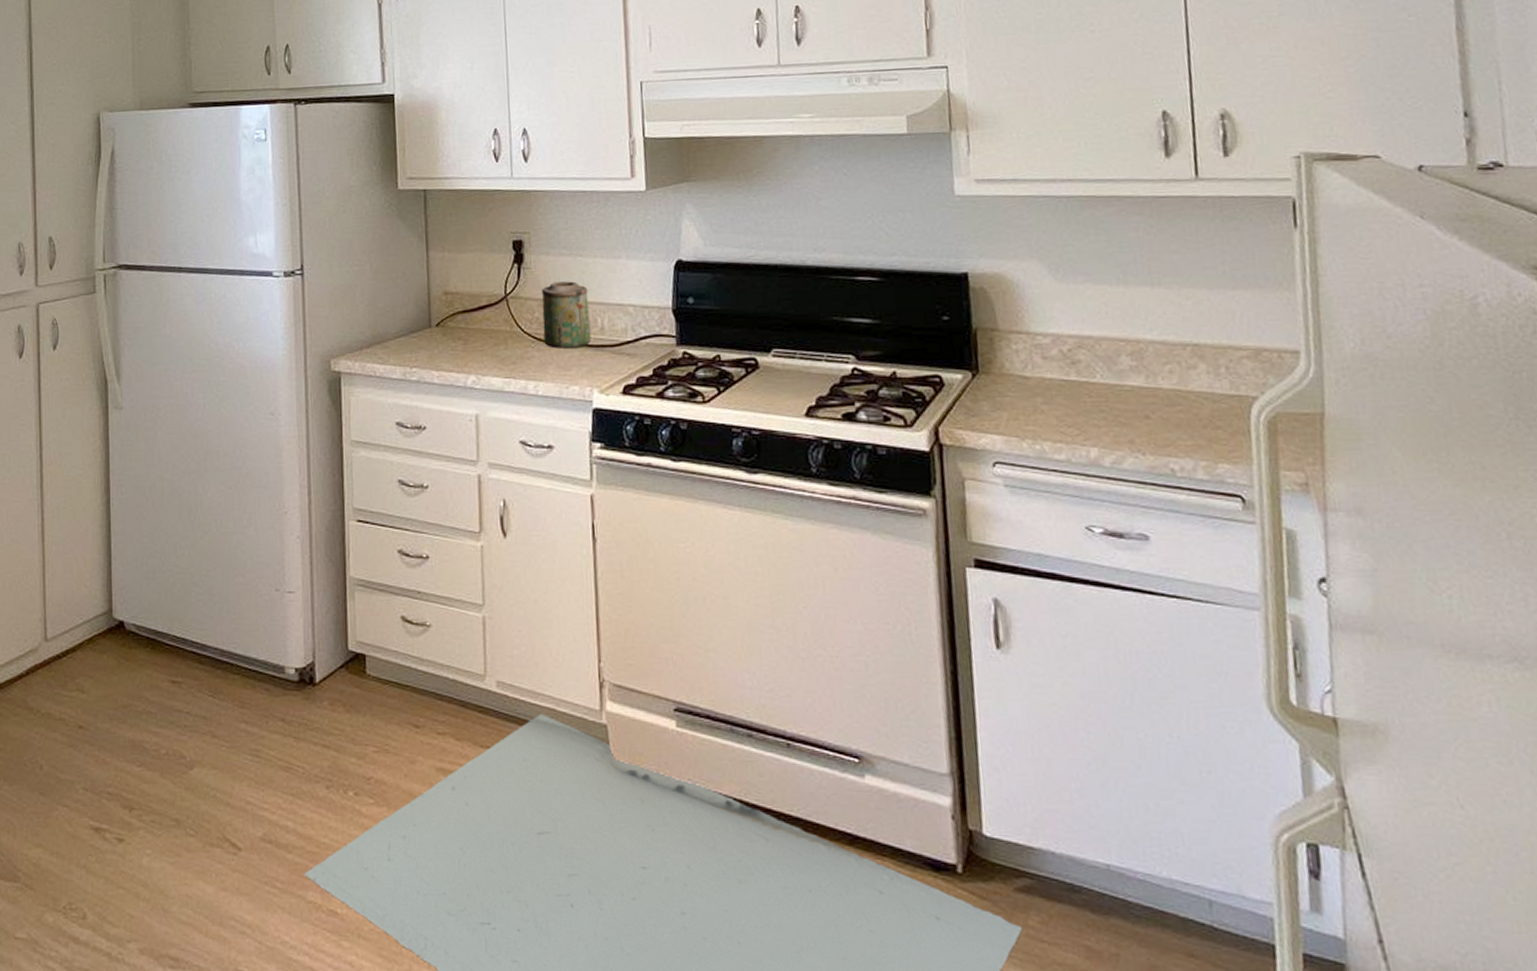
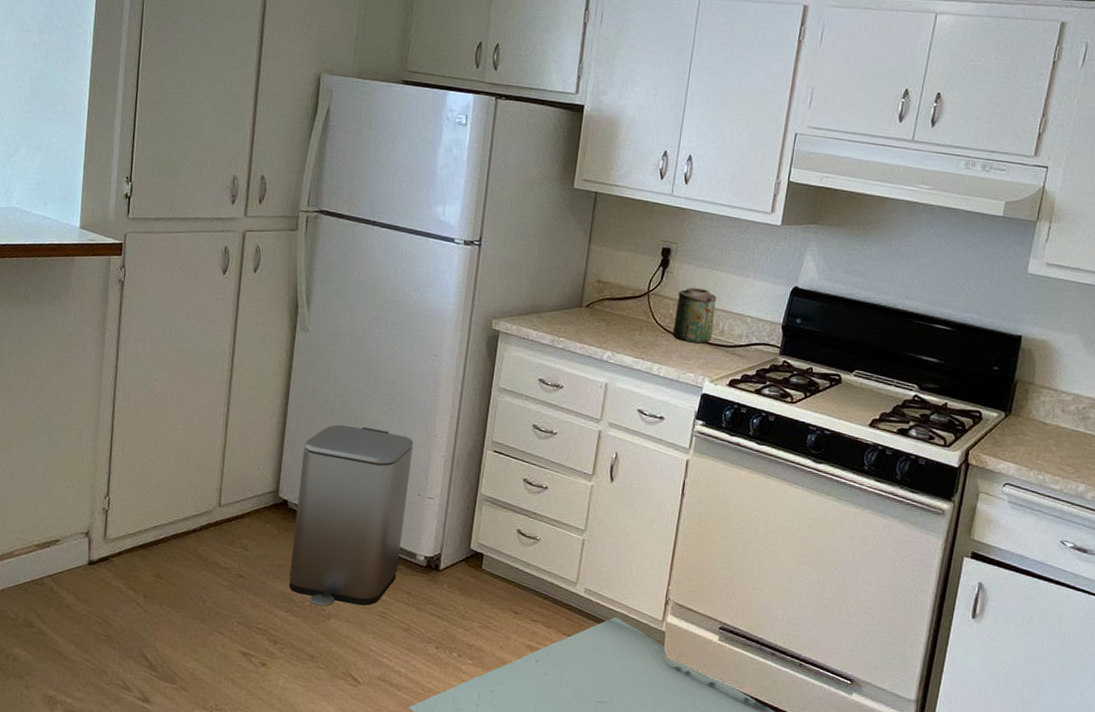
pedal bin: none [134,514,266,753] -> present [289,424,414,607]

